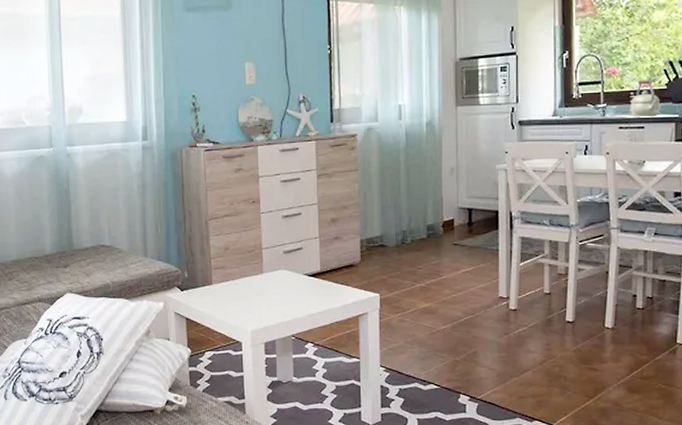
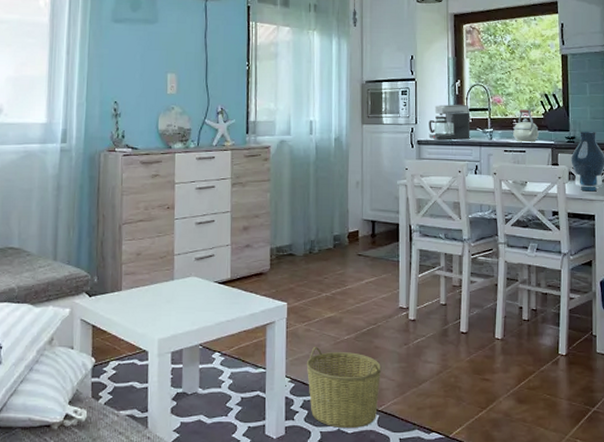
basket: none [401,336,481,416] -> present [306,346,382,429]
coffee maker: none [531,78,580,120] -> present [429,104,470,140]

